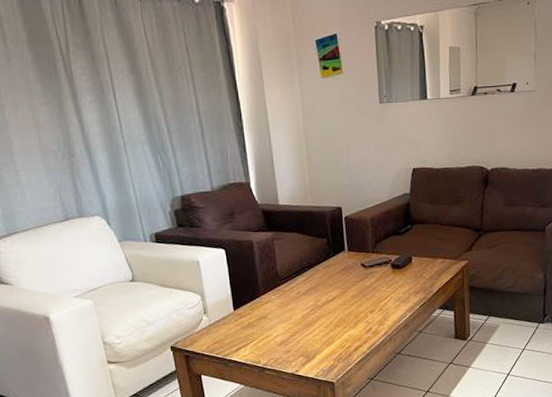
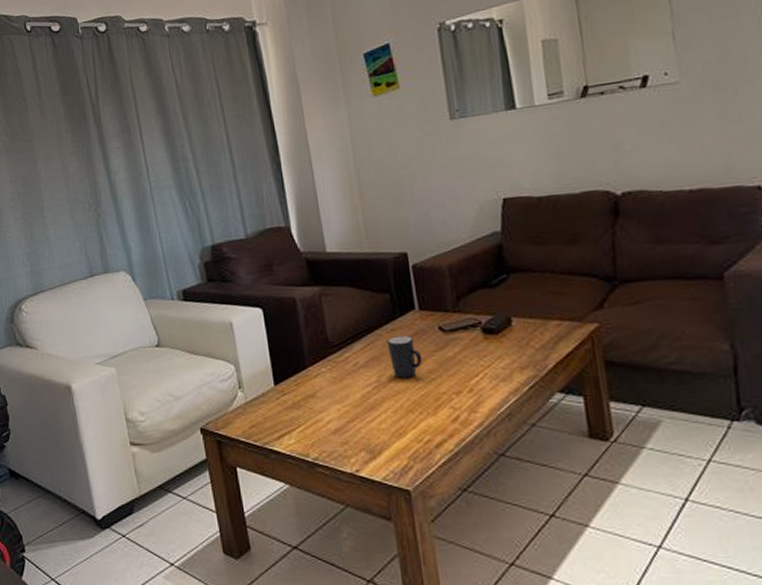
mug: none [323,270,348,302] -> present [386,335,423,378]

